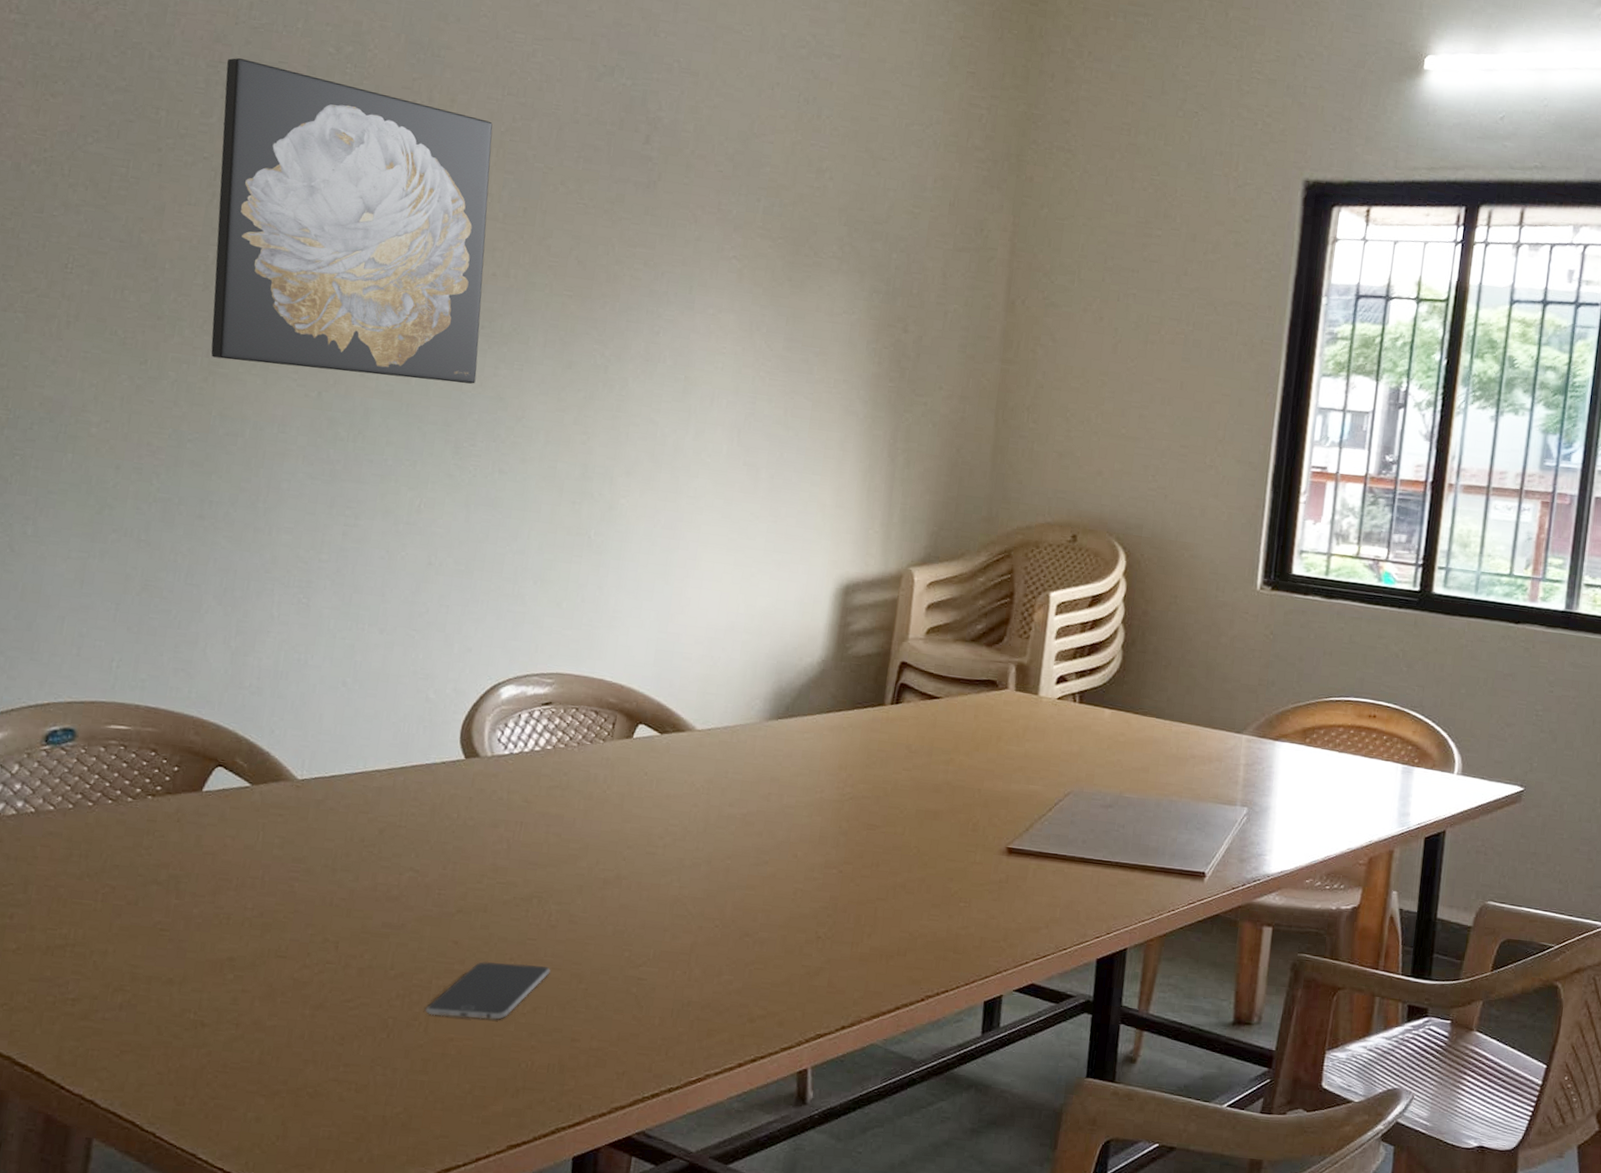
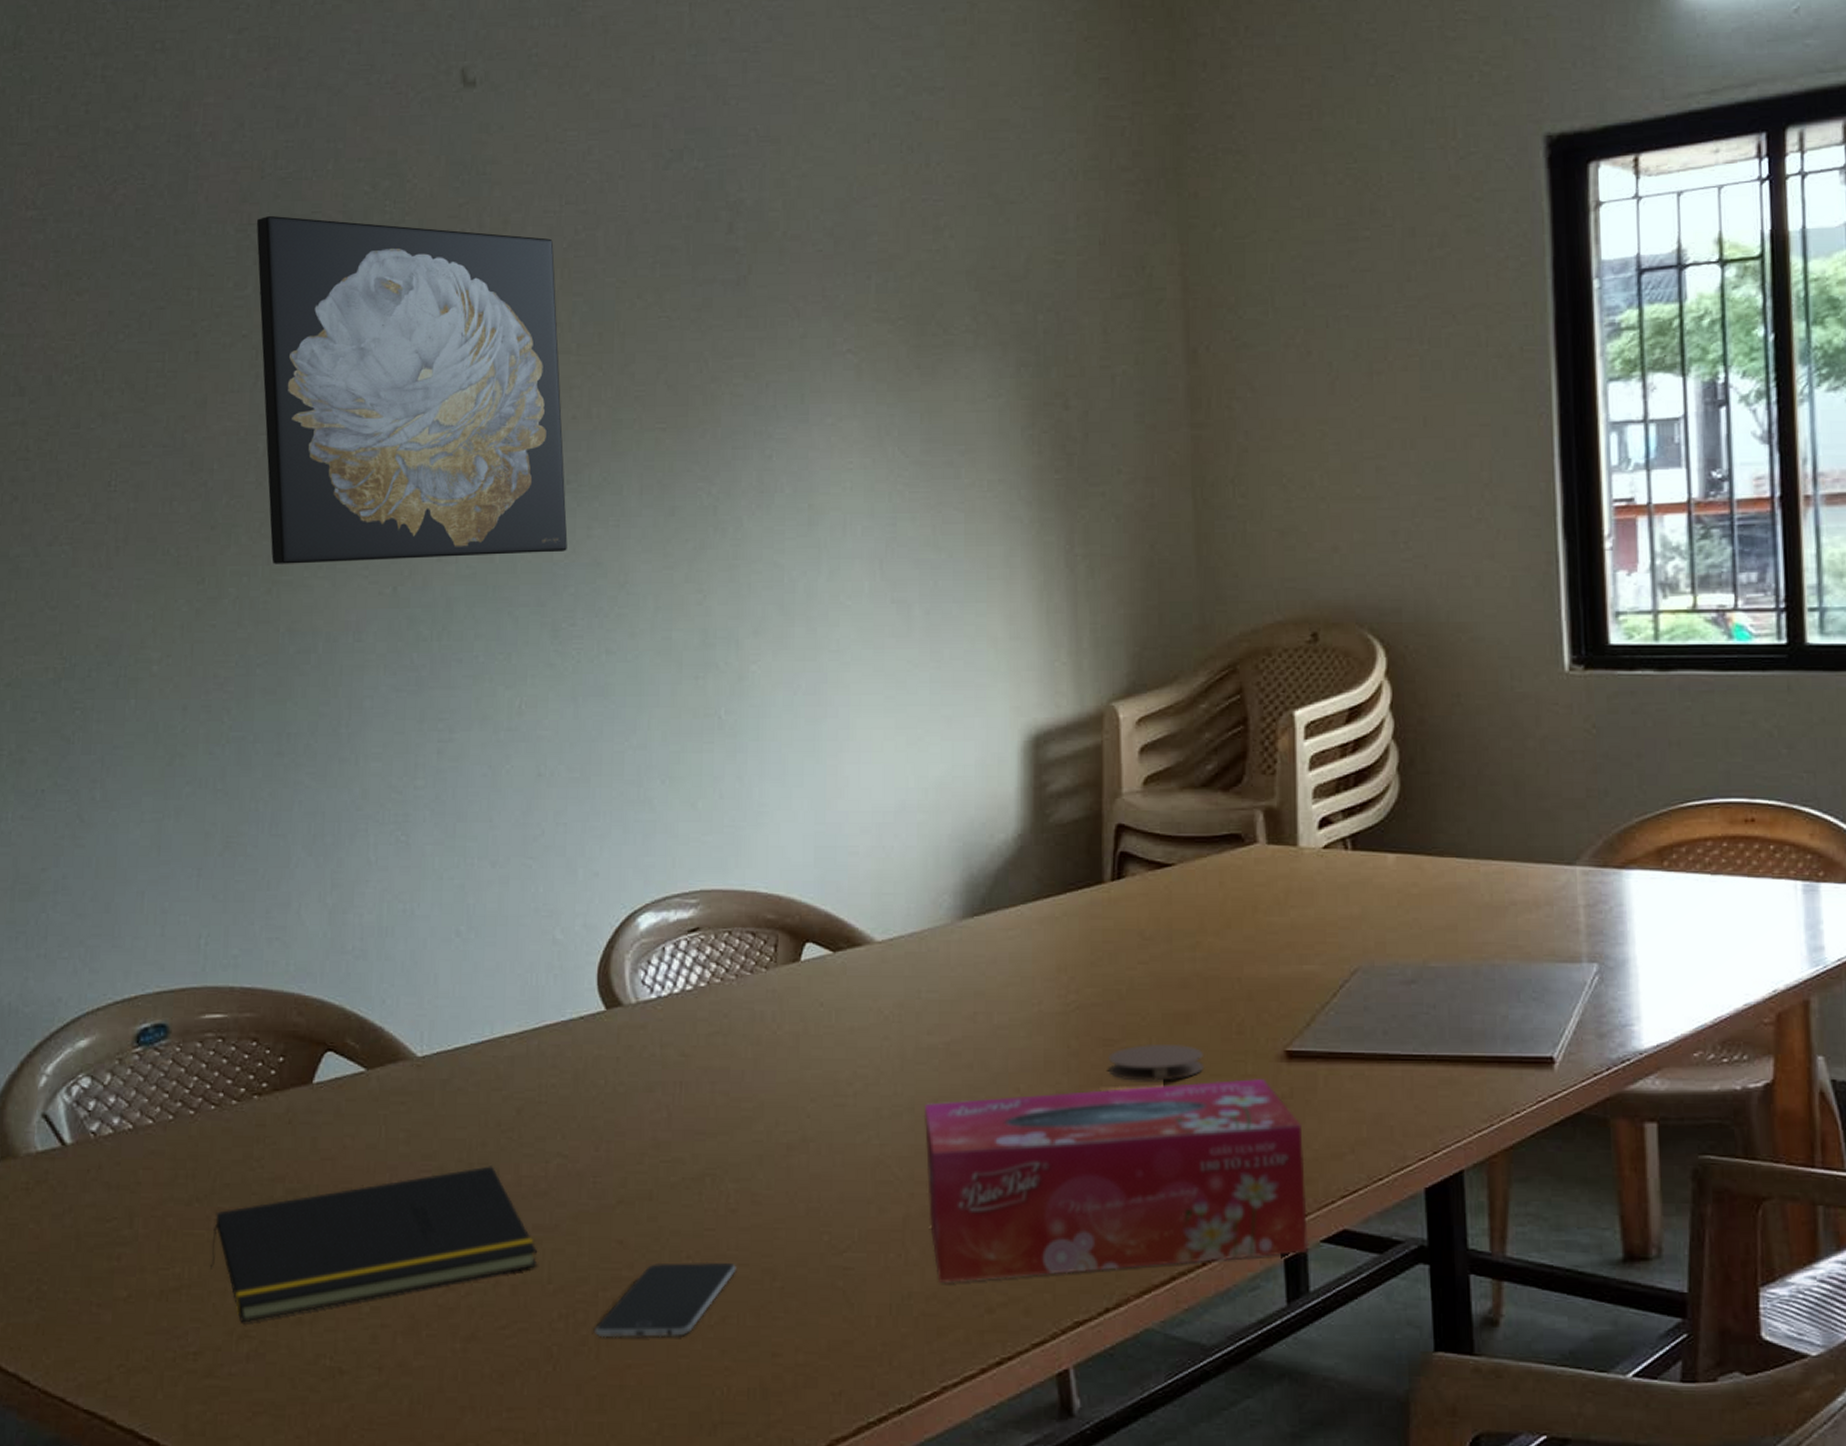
notepad: none [94,872,384,979] -> present [210,1166,538,1323]
tissue box: none [711,858,1012,999] -> present [923,1079,1309,1283]
coaster: none [869,831,944,861] -> present [1108,1043,1205,1083]

